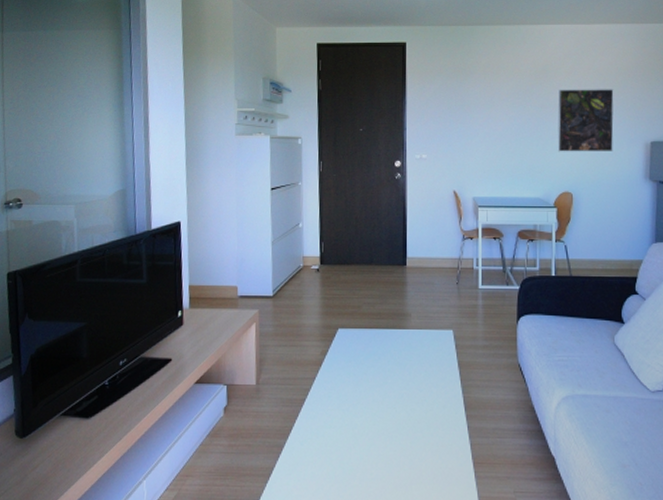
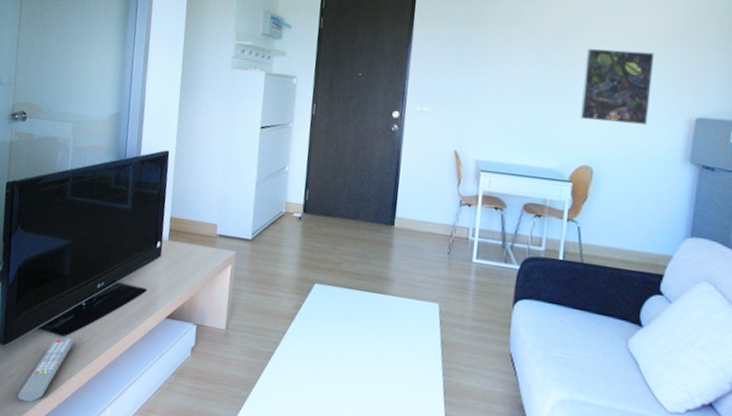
remote control: none [45,418,101,491] -> present [18,337,75,403]

